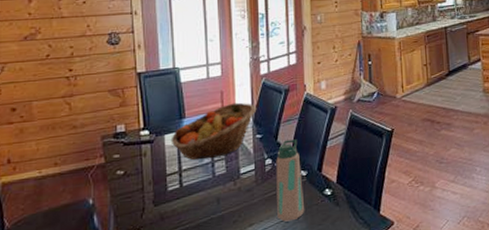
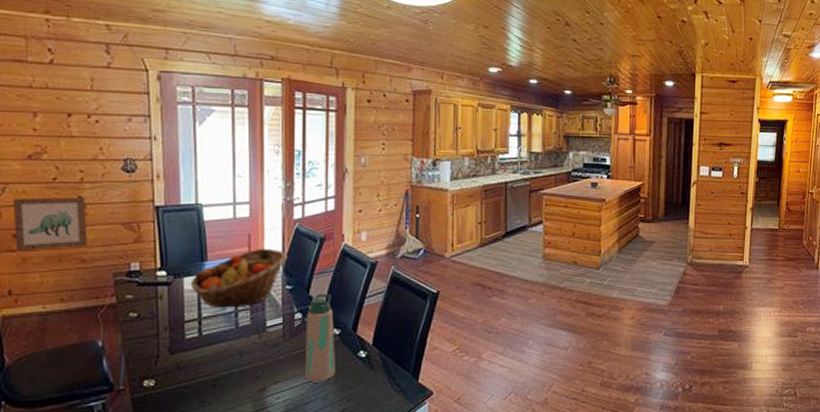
wall art: none [11,69,78,123] -> present [13,197,87,251]

